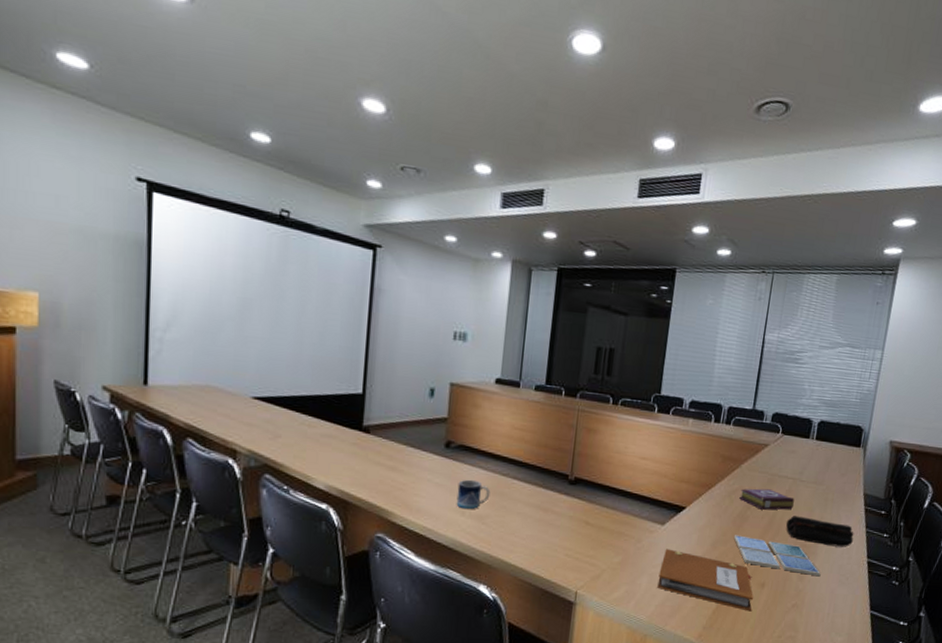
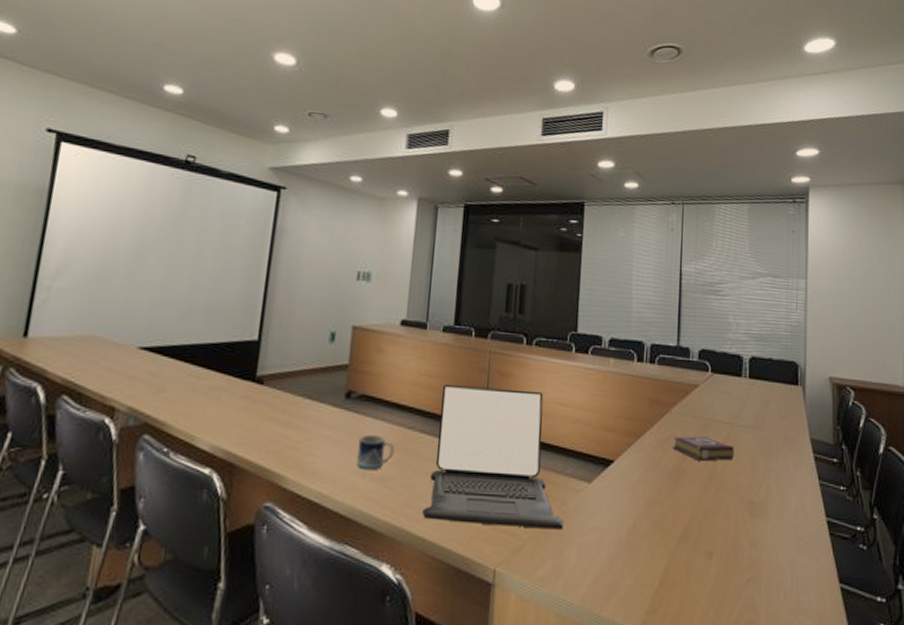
laptop: none [515,438,638,562] -> present [422,385,564,530]
notebook: present [657,548,753,612] -> none [588,512,701,589]
drink coaster: present [733,535,821,577] -> none [671,492,776,542]
pencil case: present [785,516,854,547] -> none [728,467,807,504]

